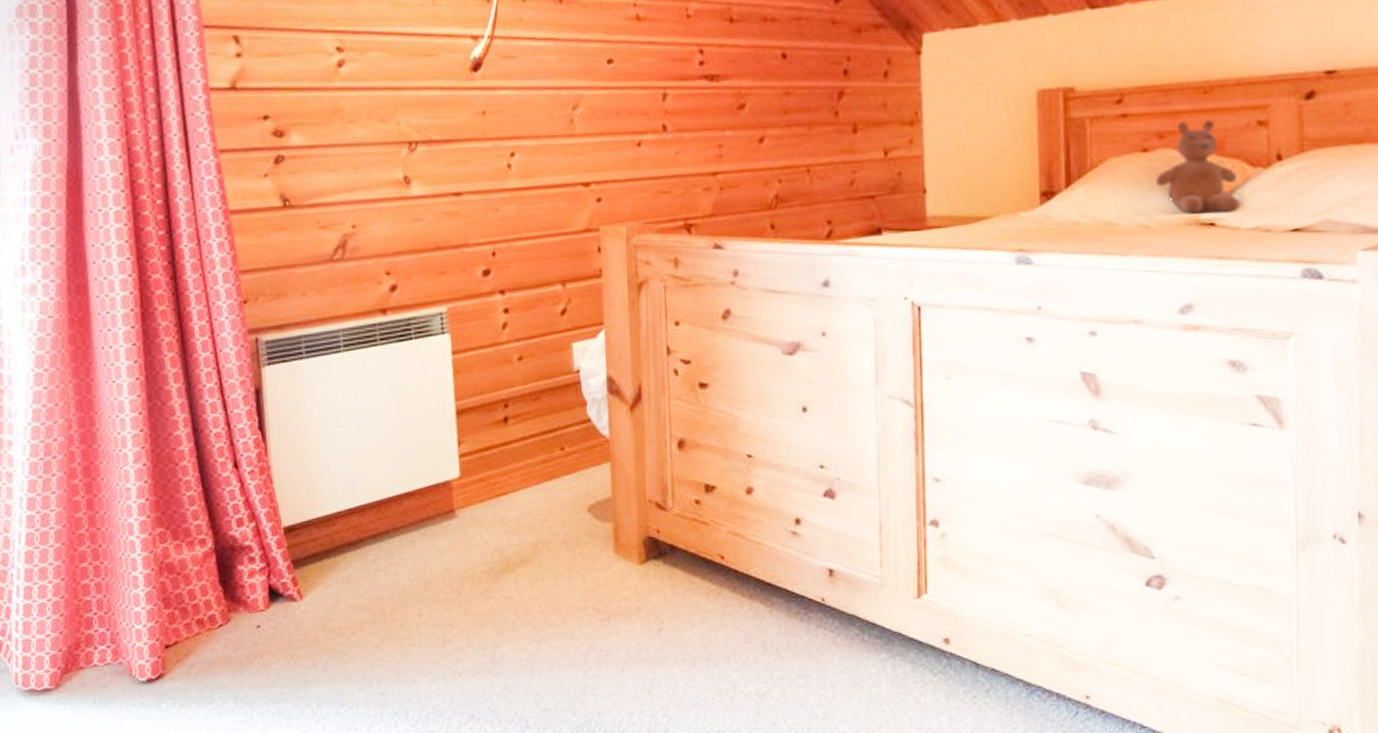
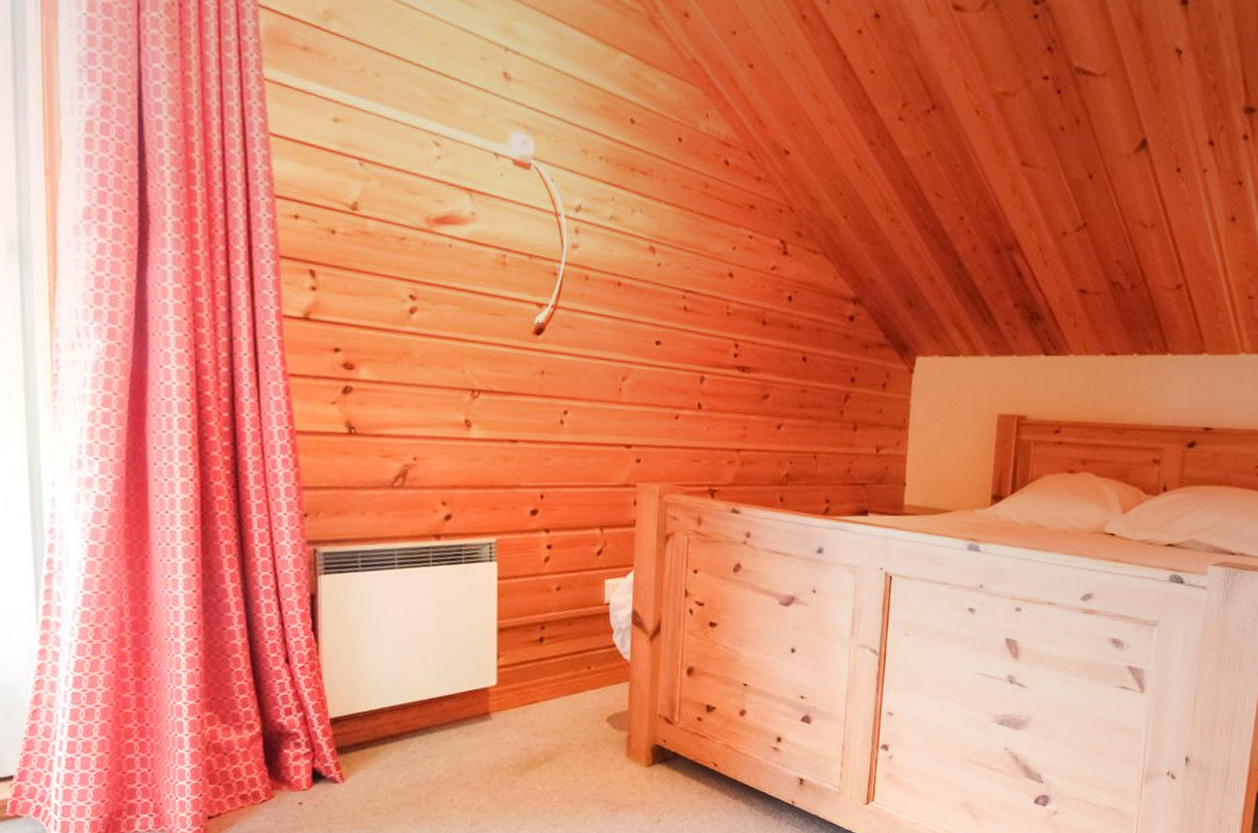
teddy bear: present [1156,119,1239,214] -> none [1076,452,1134,527]

